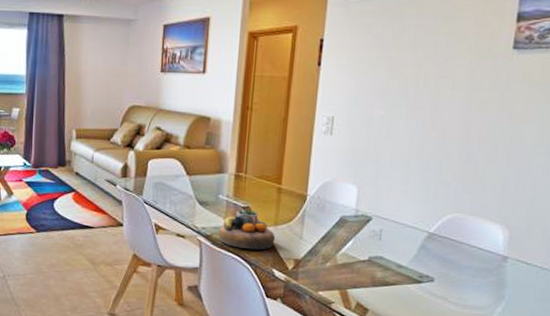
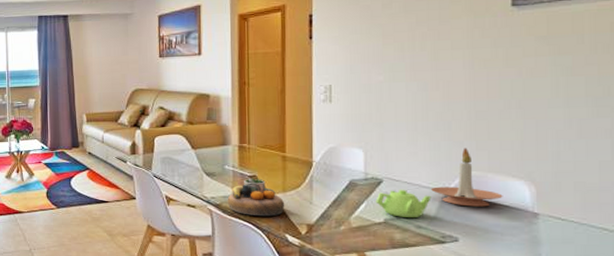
teapot: none [362,227,415,258] -> present [375,189,432,219]
candle holder: none [416,189,480,249] -> present [431,147,503,207]

